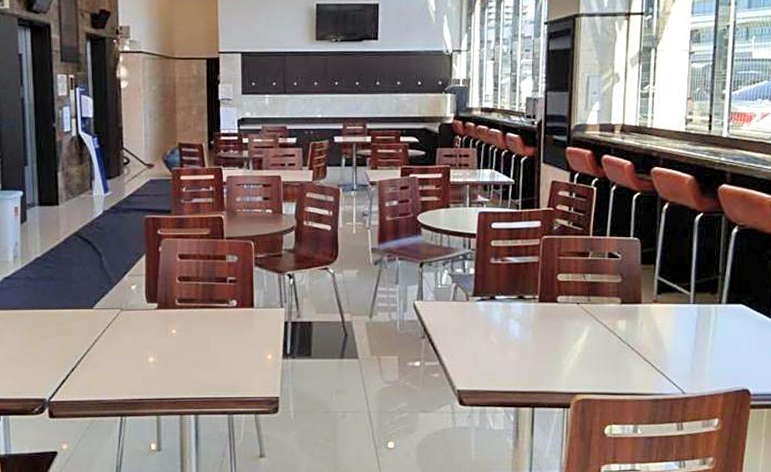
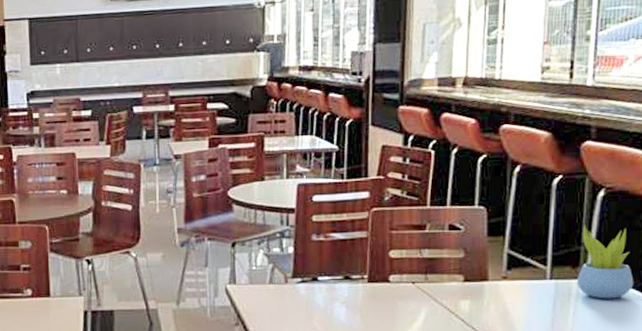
succulent plant: none [715,257,762,322] -> present [576,225,634,299]

